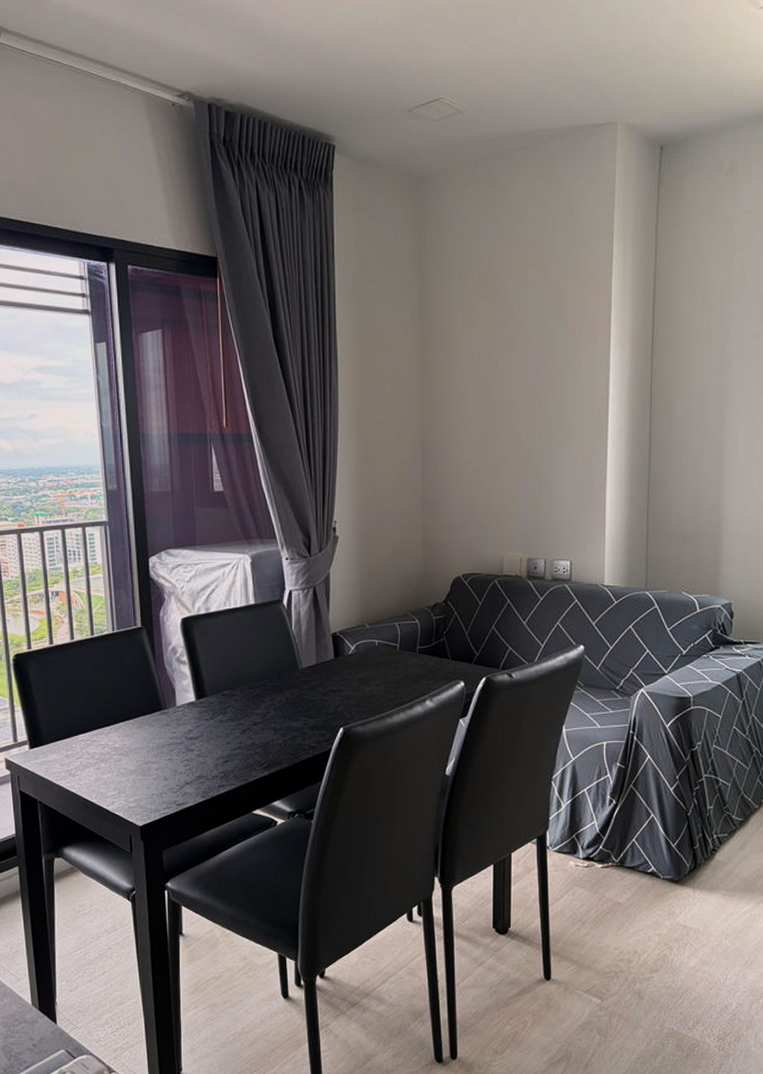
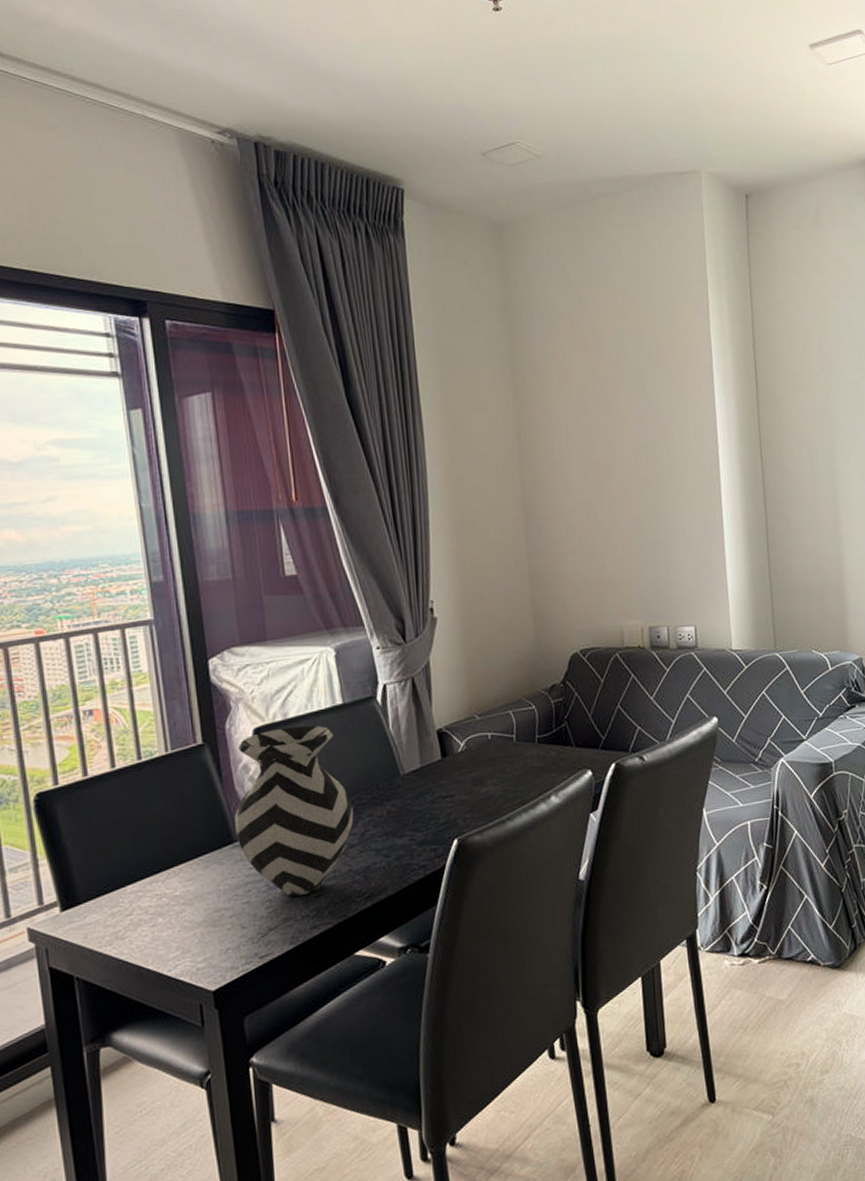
vase: none [163,619,258,759] -> present [235,725,354,896]

